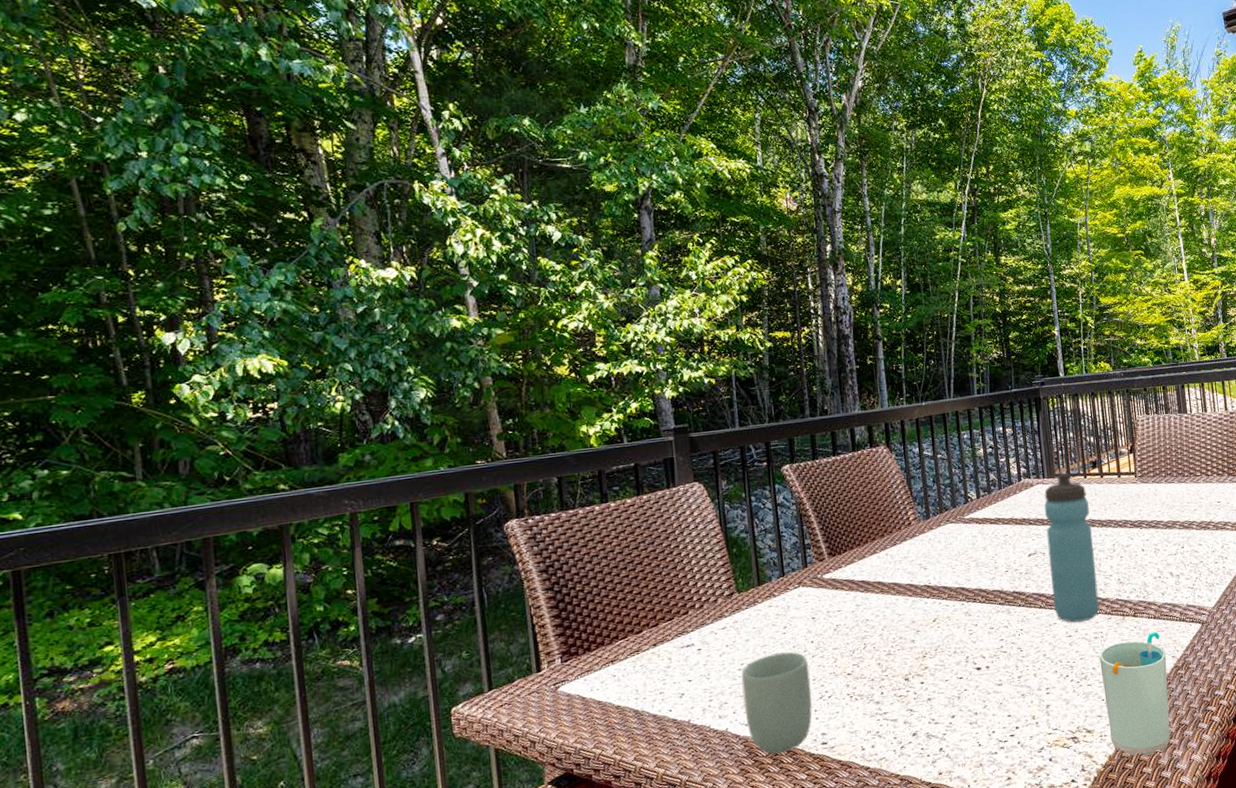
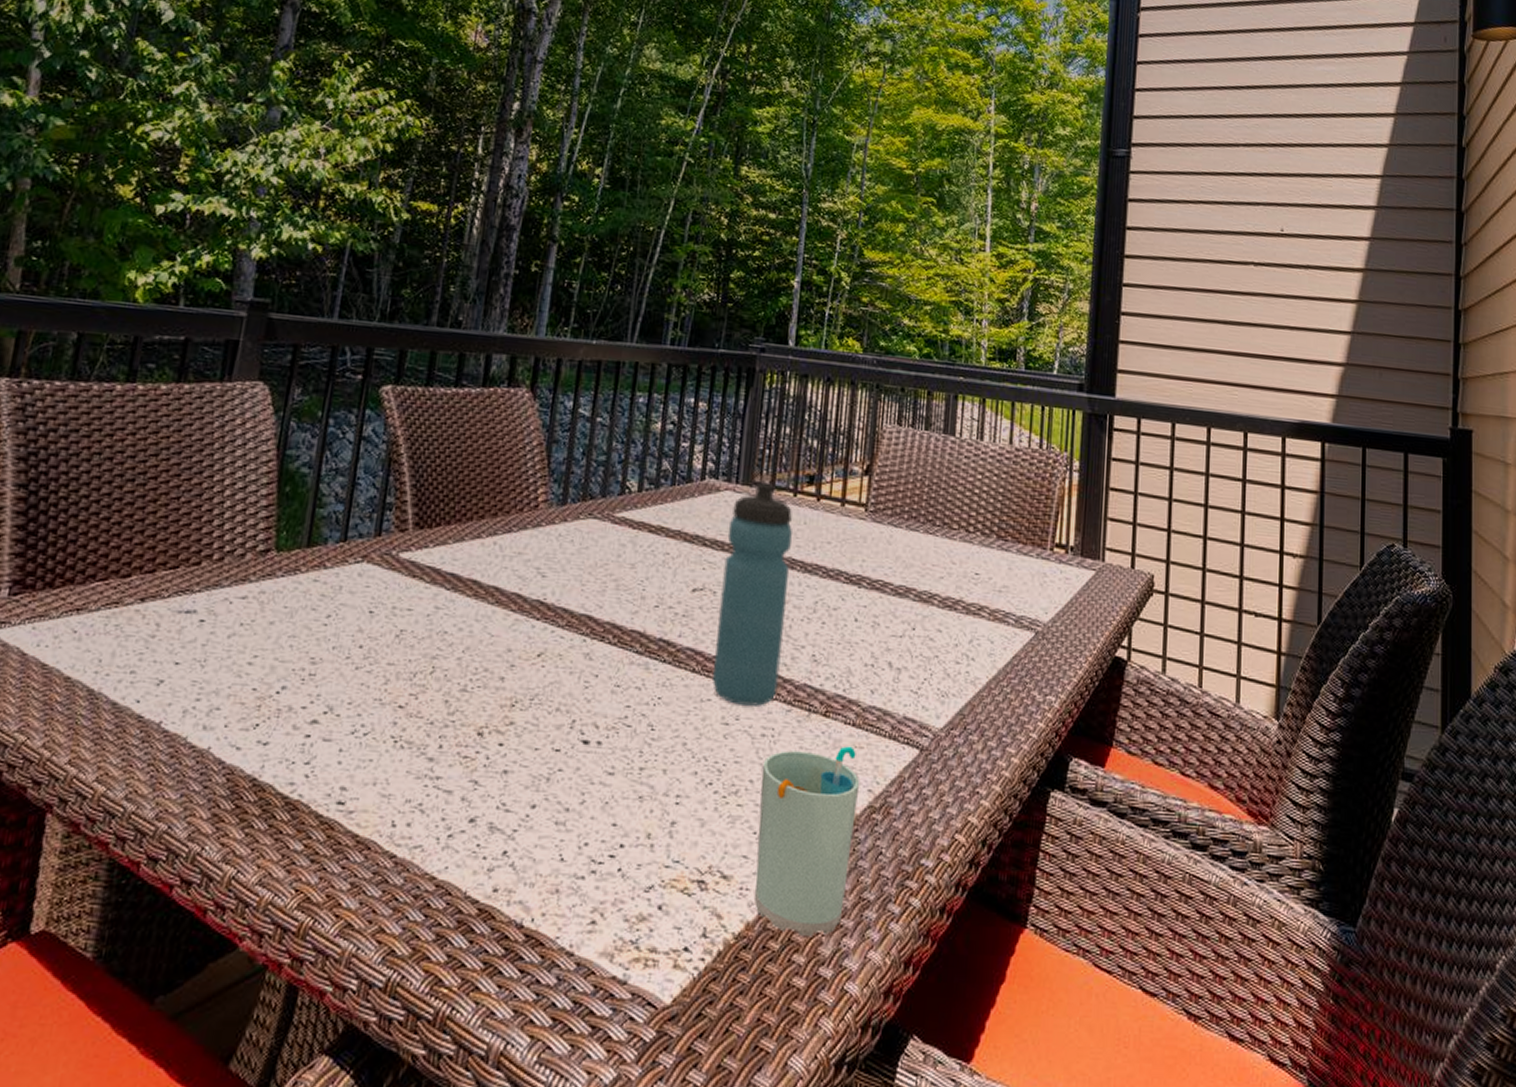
cup: present [741,651,812,755] -> none [238,650,348,803]

